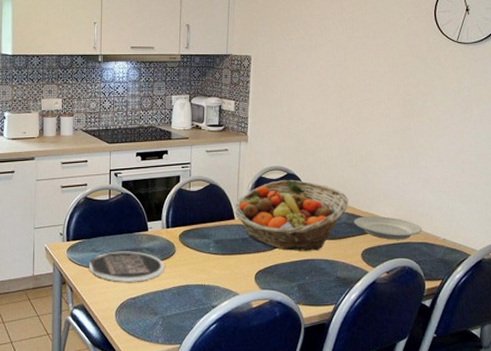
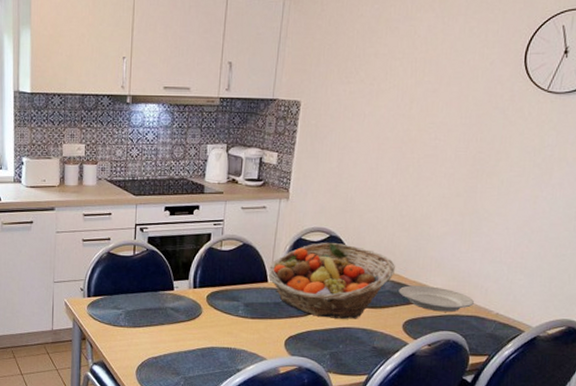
plate: present [89,251,164,282] -> none [110,309,189,342]

